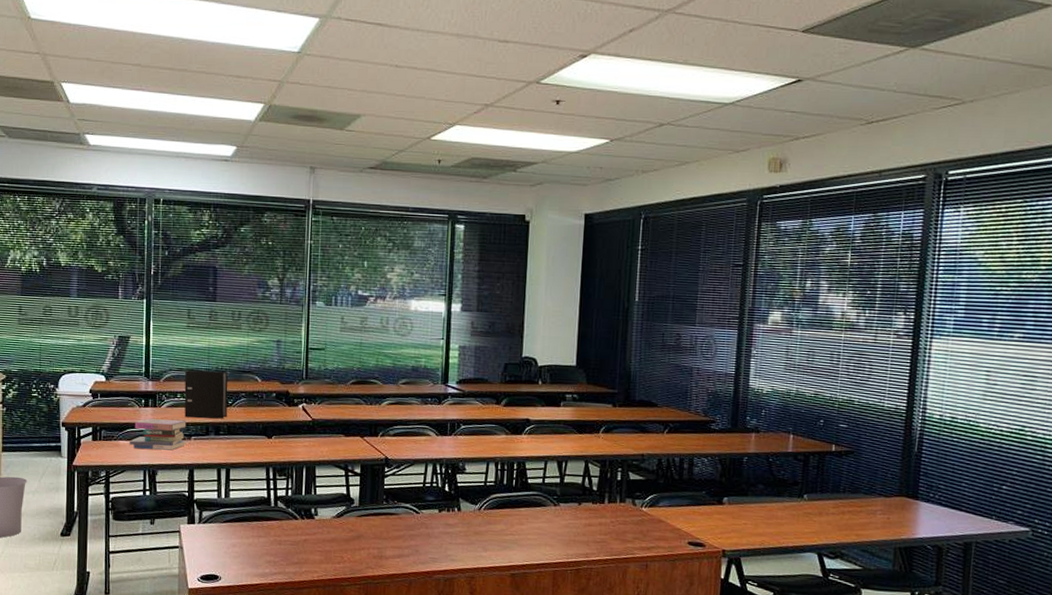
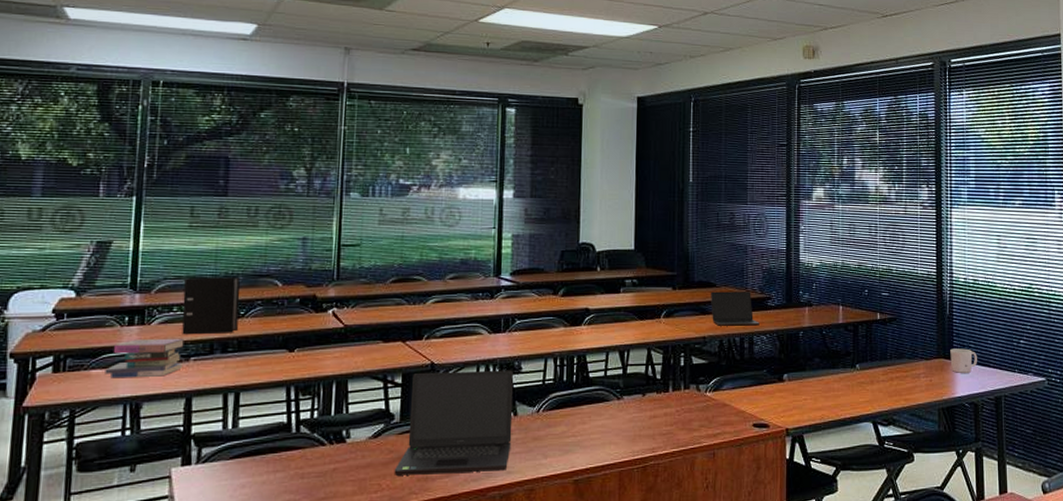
laptop: none [354,465,458,558] -> present [394,370,513,476]
laptop: none [651,411,701,448] -> present [711,291,760,326]
mug: none [913,488,947,515] -> present [950,348,977,373]

